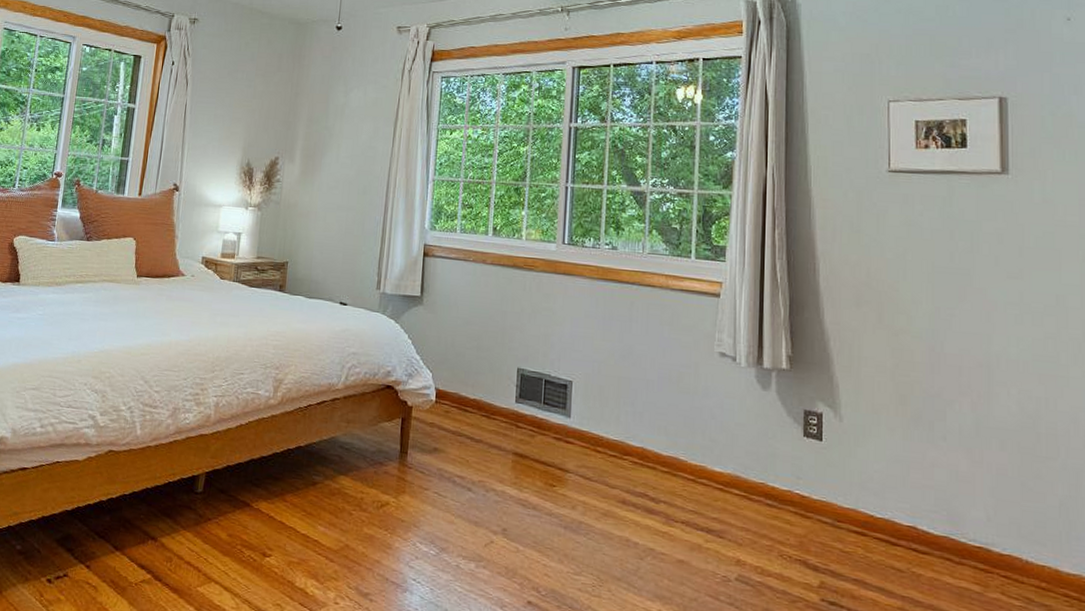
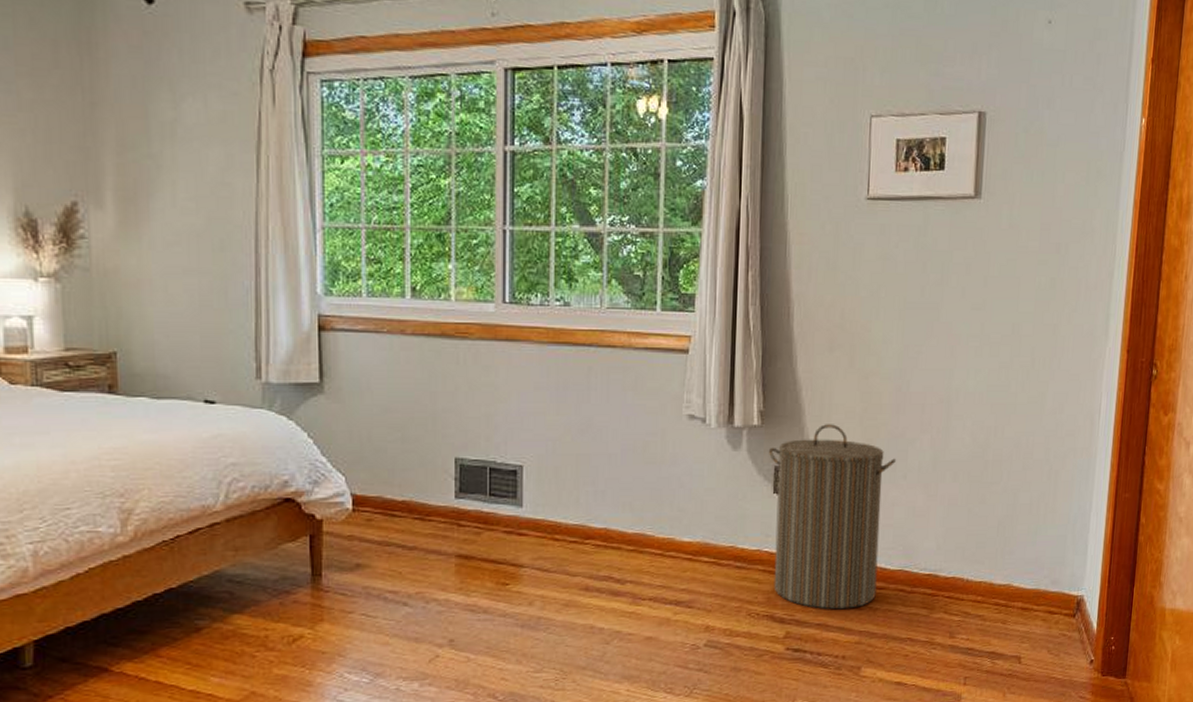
laundry hamper: none [797,375,934,570] -> present [768,424,897,610]

